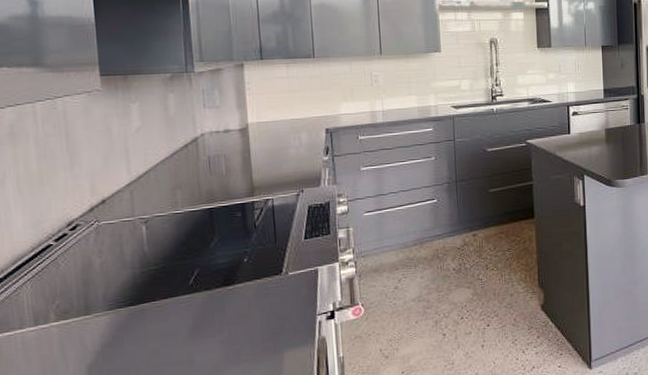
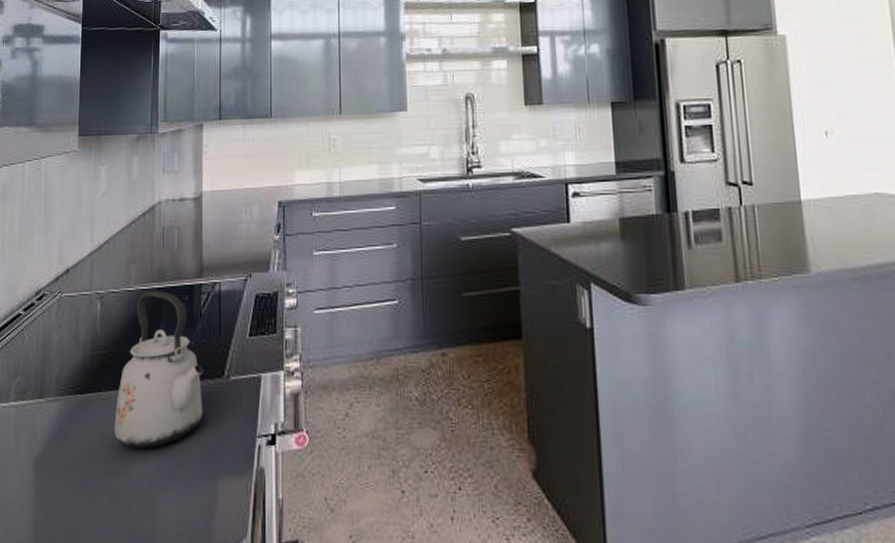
kettle: none [172,210,264,341] -> present [114,290,204,448]

